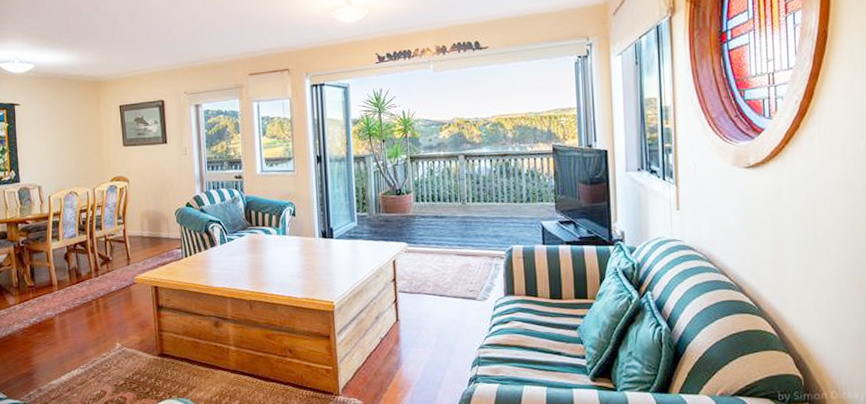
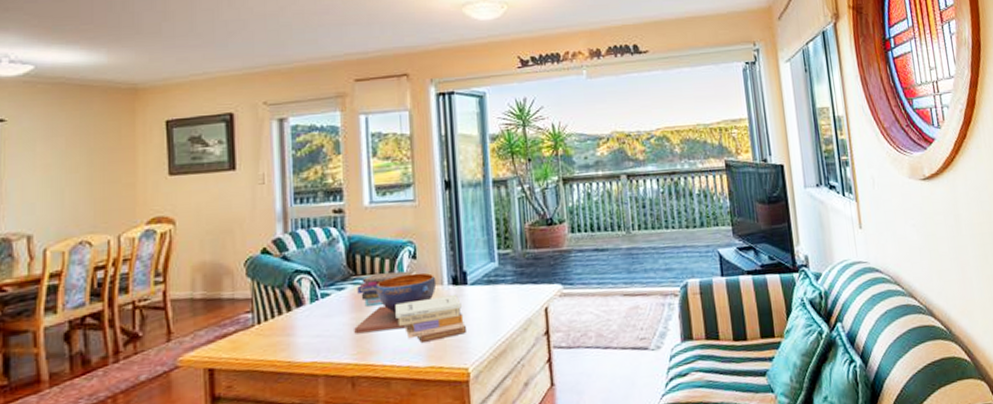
decorative bowl: none [251,227,310,270] -> present [354,272,437,334]
books: none [253,225,296,250] -> present [357,270,417,306]
books: none [280,246,332,280] -> present [395,295,466,343]

